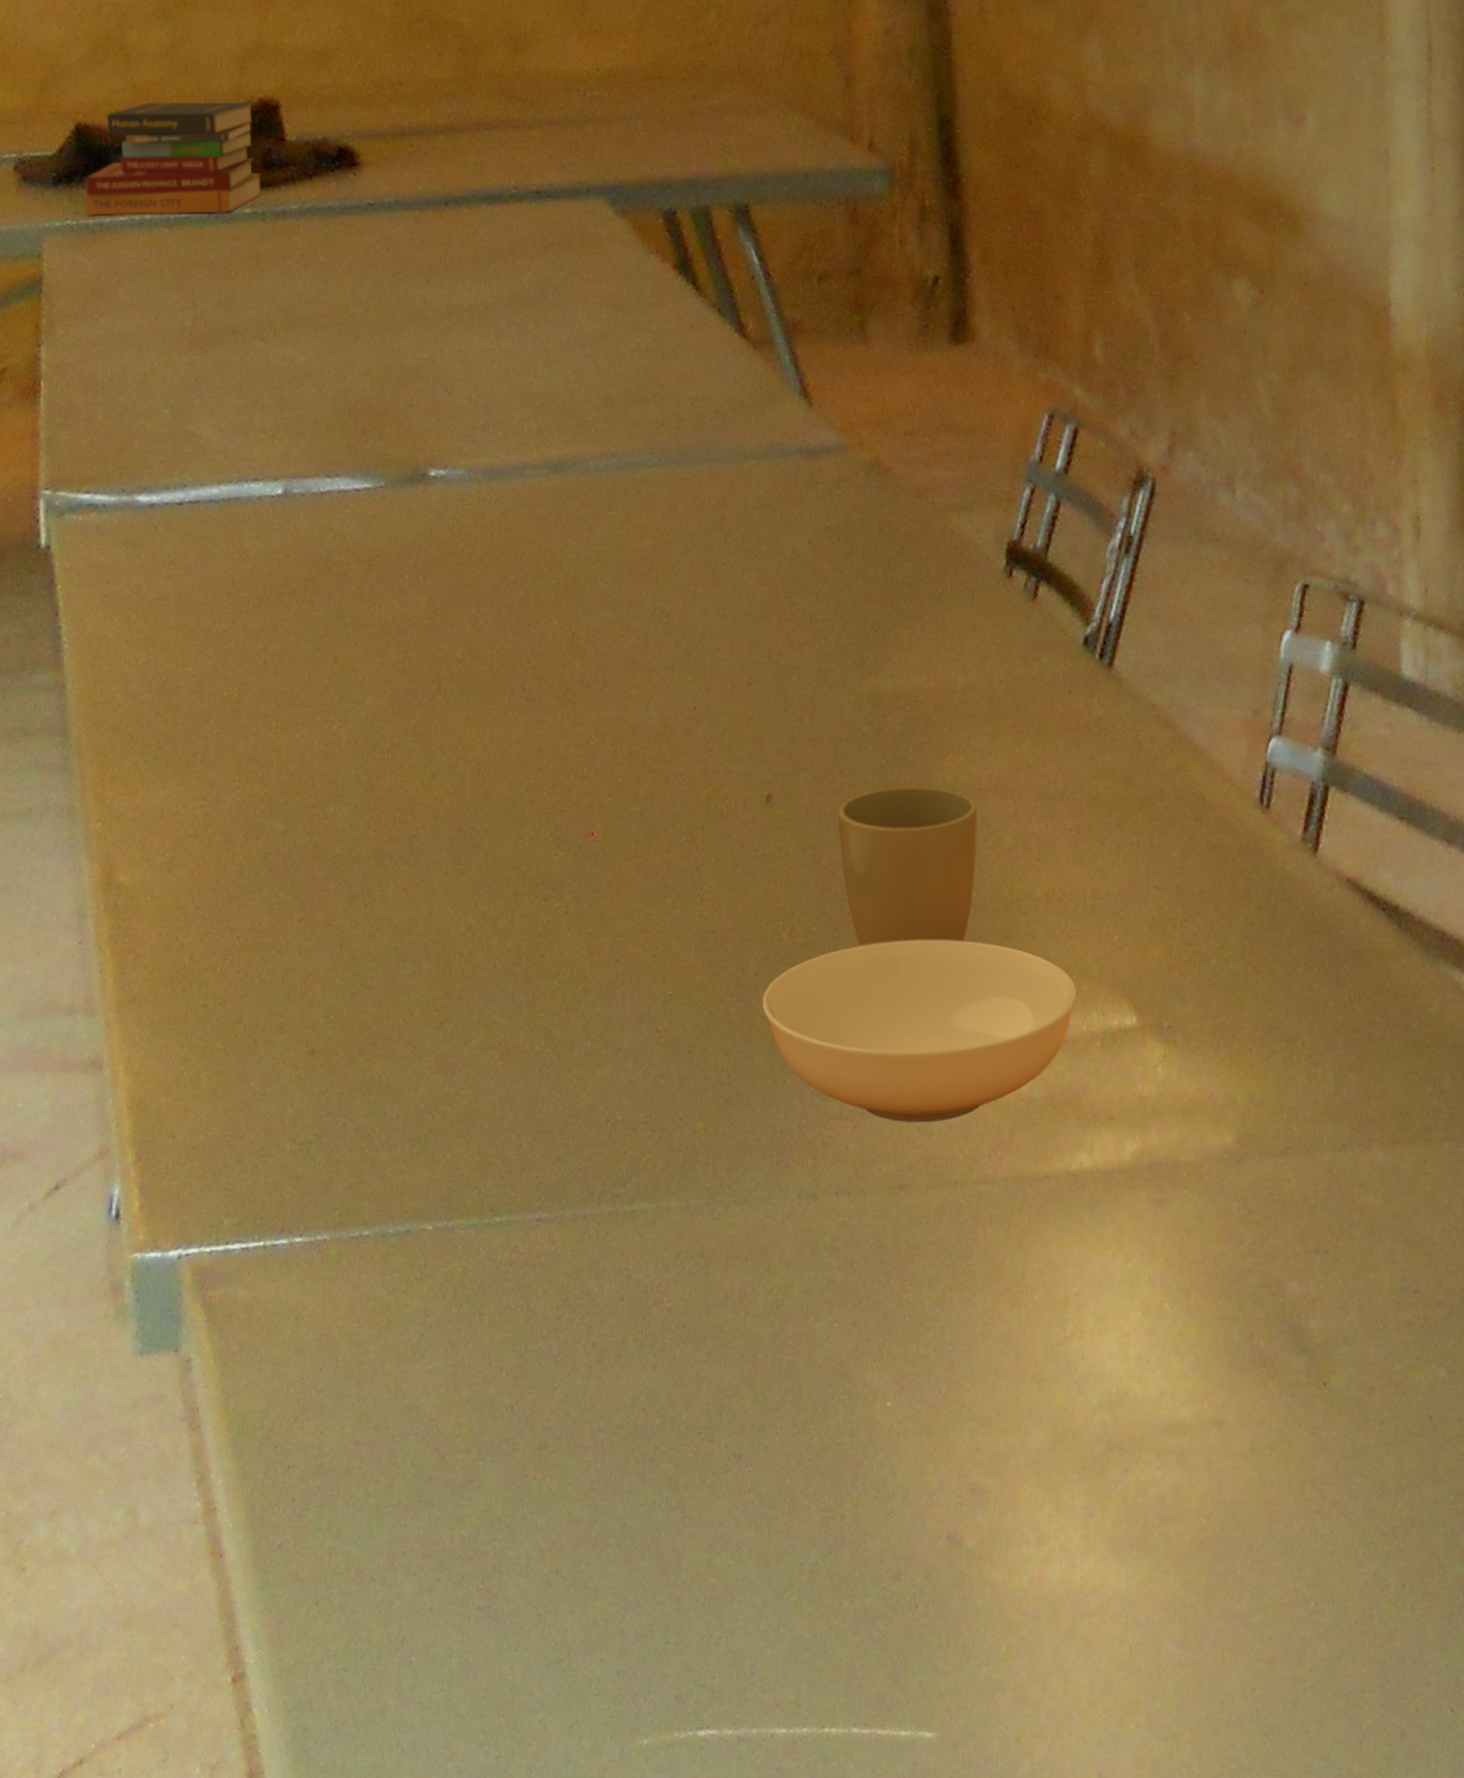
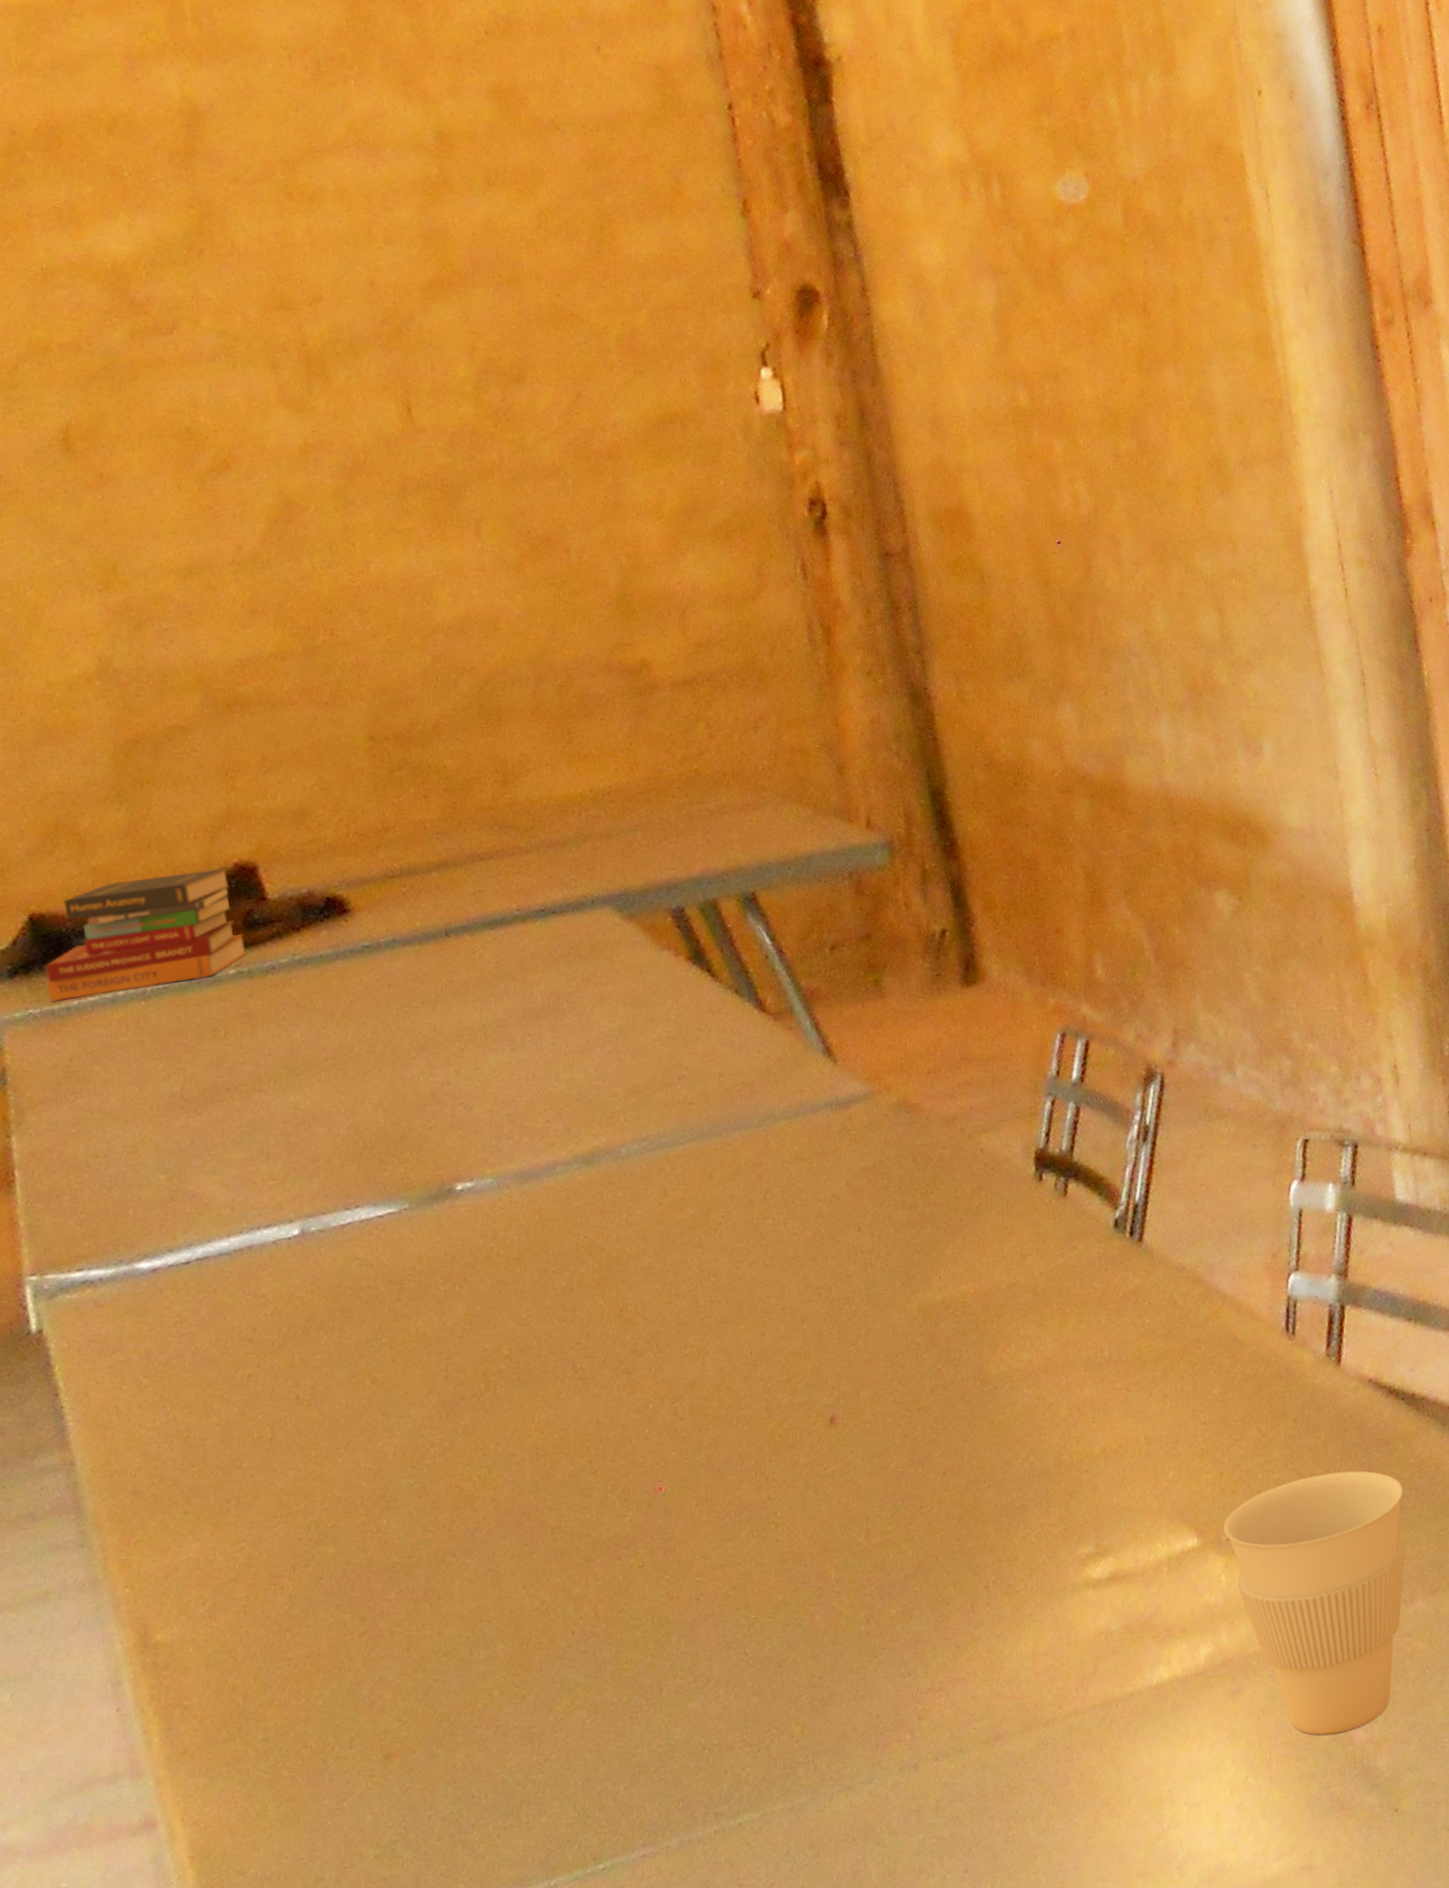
bowl: present [761,939,1078,1123] -> none [845,1503,1143,1681]
cup: present [837,786,977,946] -> none [900,1377,1037,1534]
cup: none [1166,975,1373,1279] -> present [1223,1470,1405,1735]

